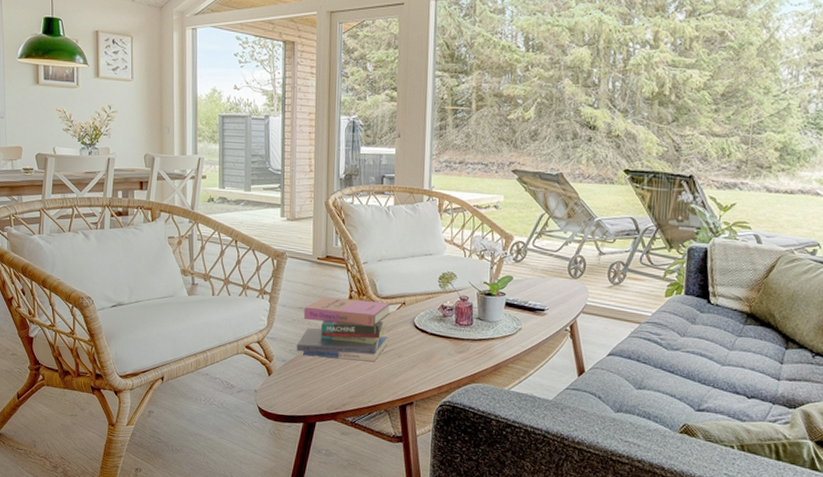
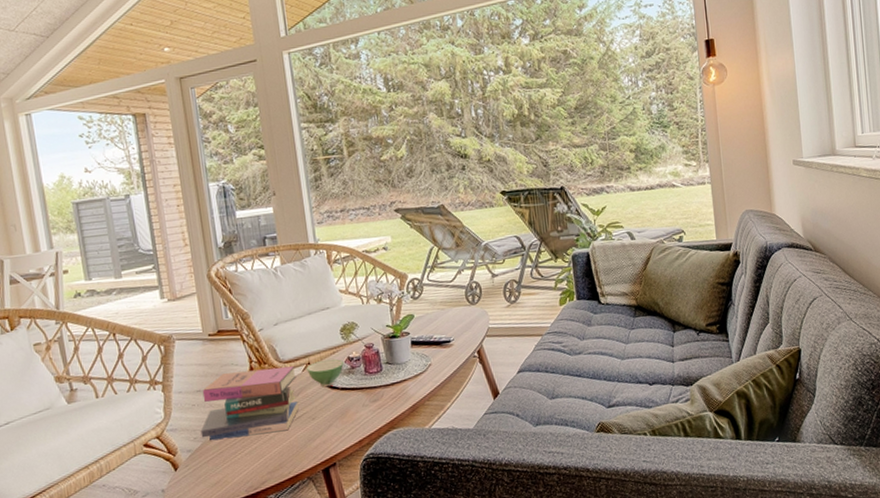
bowl: none [401,303,437,330] -> present [306,359,344,388]

